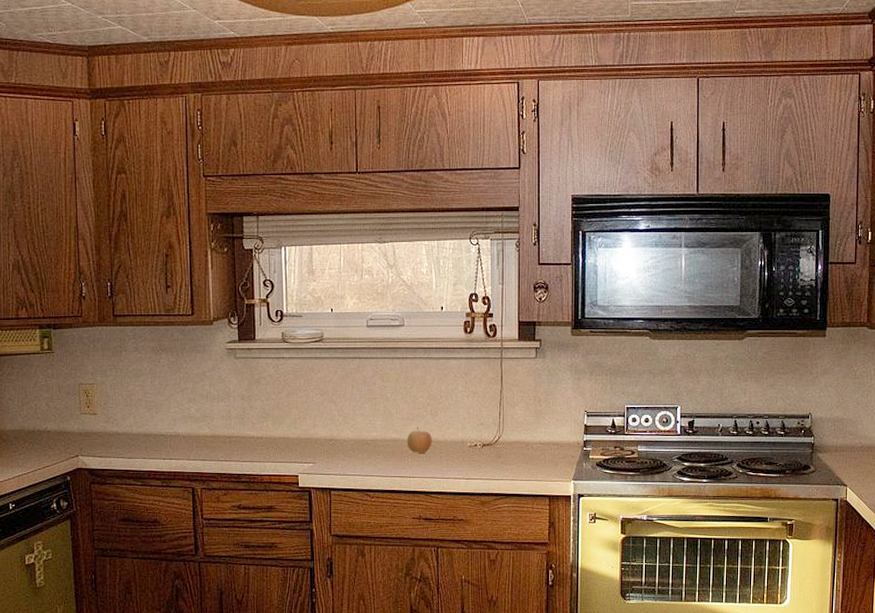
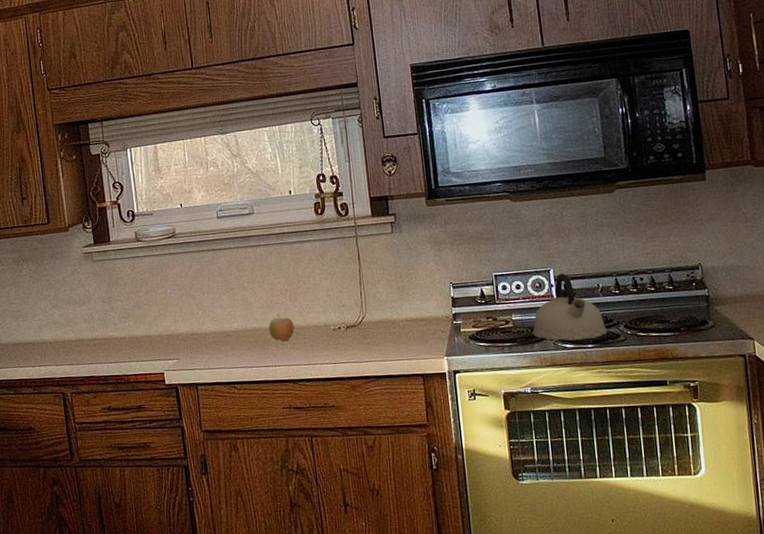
kettle: none [655,411,722,475] -> present [533,273,608,341]

